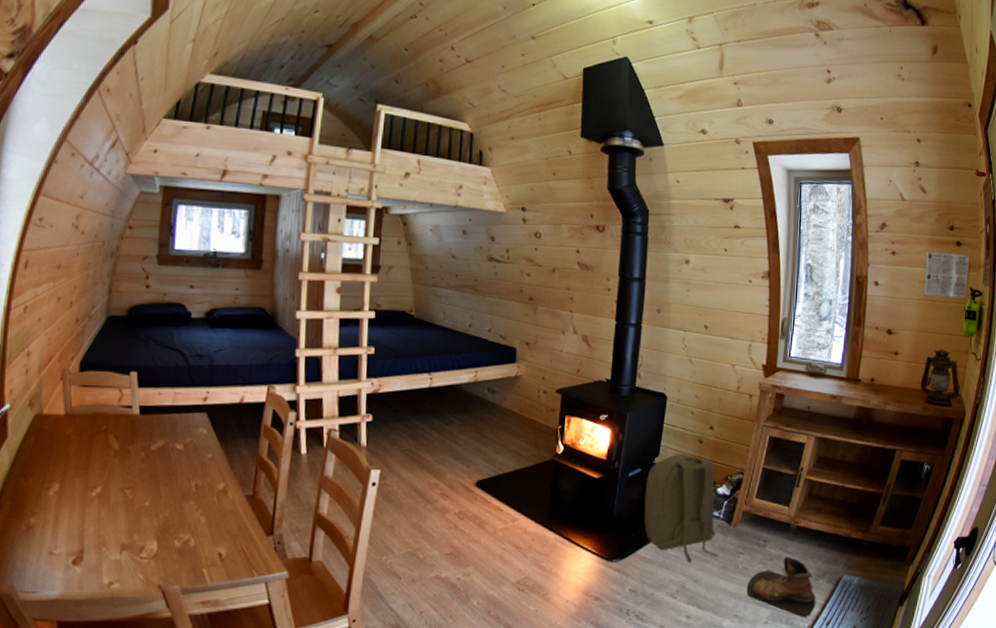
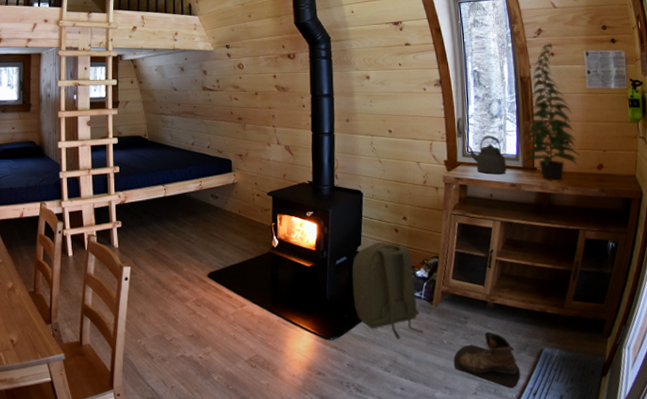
kettle: none [788,340,829,385] -> present [466,136,507,175]
plant: none [847,238,908,396] -> present [523,41,581,181]
lantern: present [920,349,962,407] -> none [594,136,635,188]

